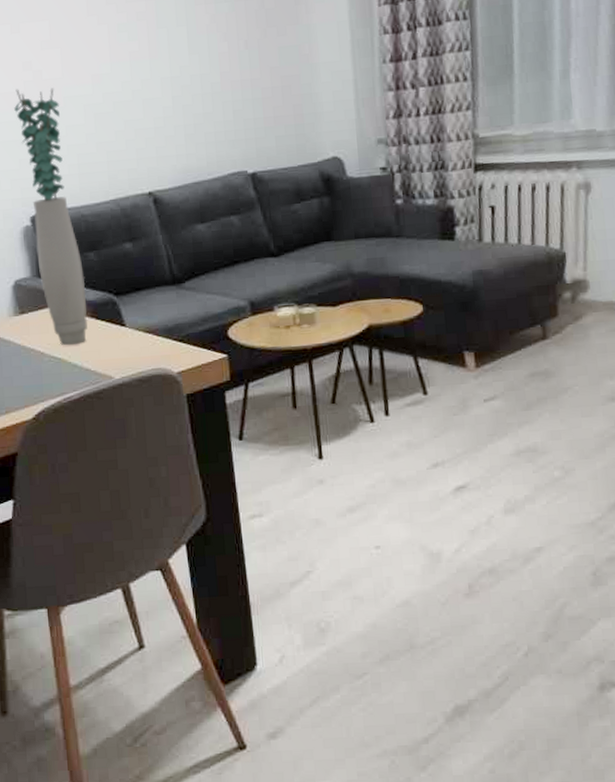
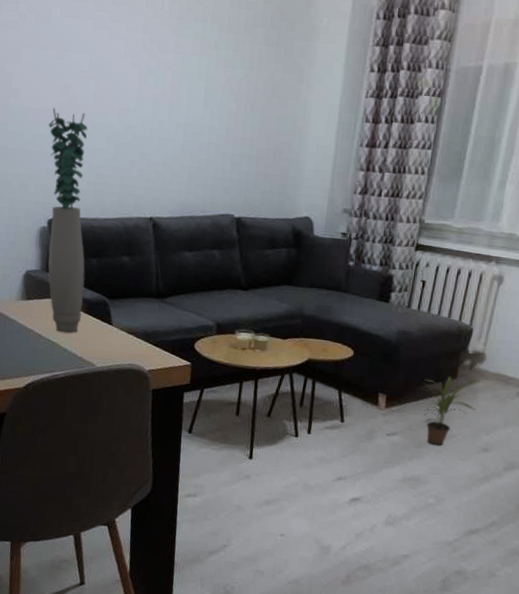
potted plant: none [517,314,590,403] -> present [422,376,481,445]

